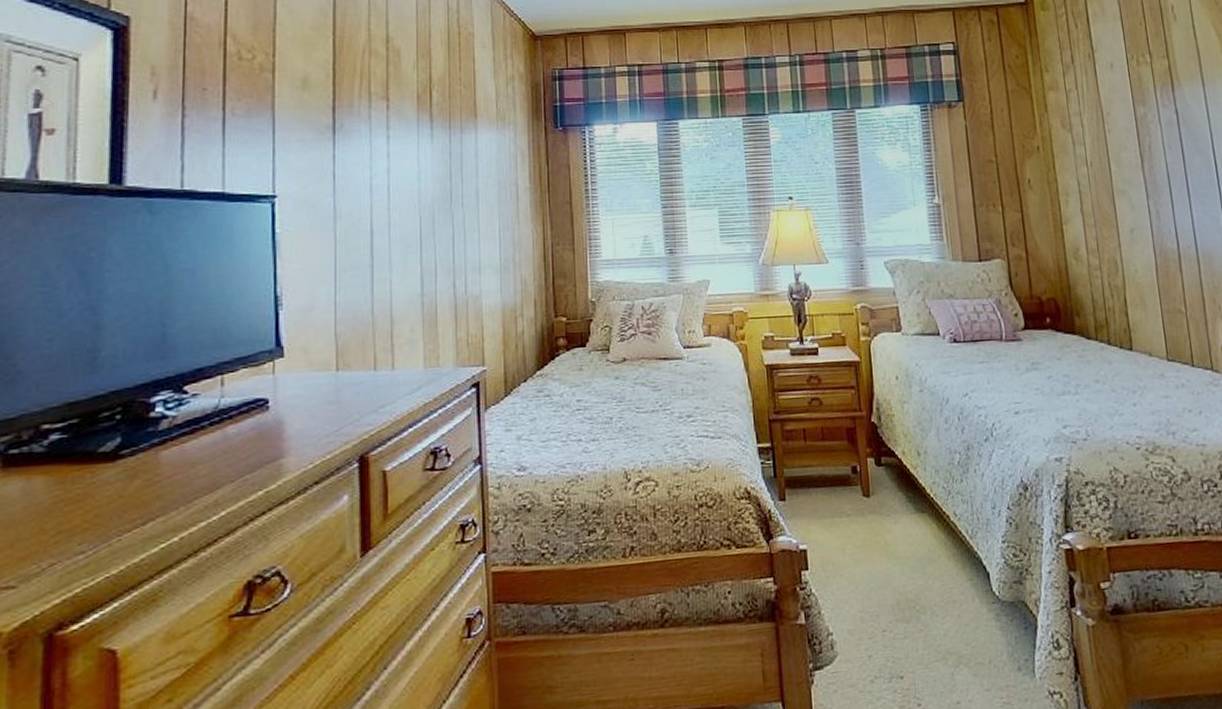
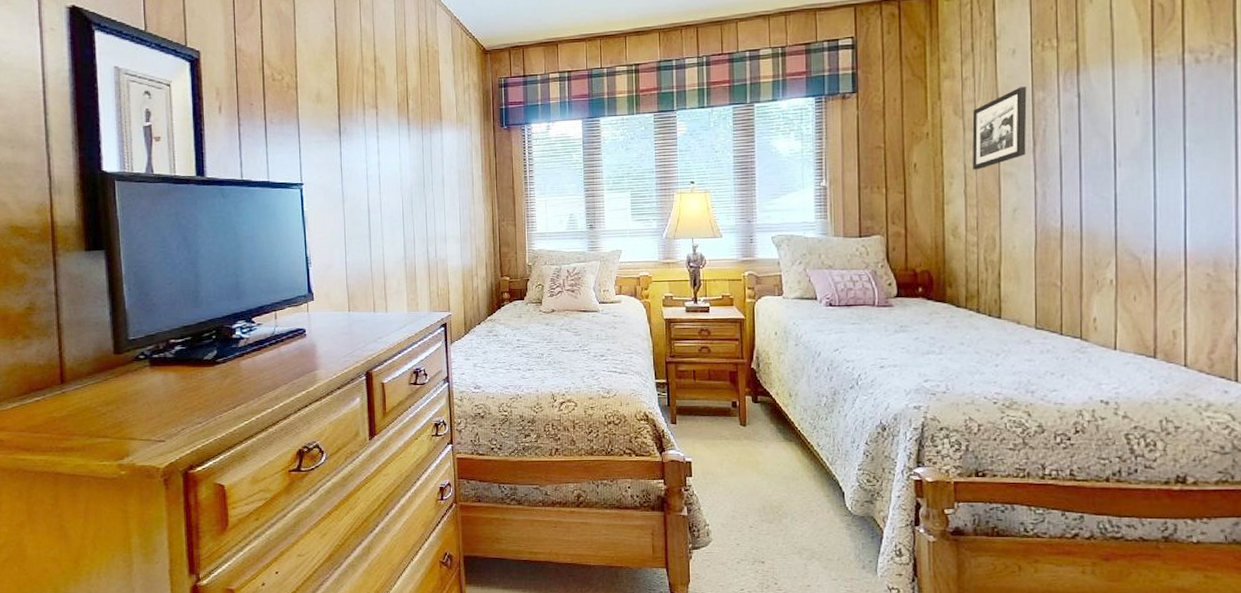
picture frame: none [1080,101,1136,187] -> present [972,86,1027,170]

